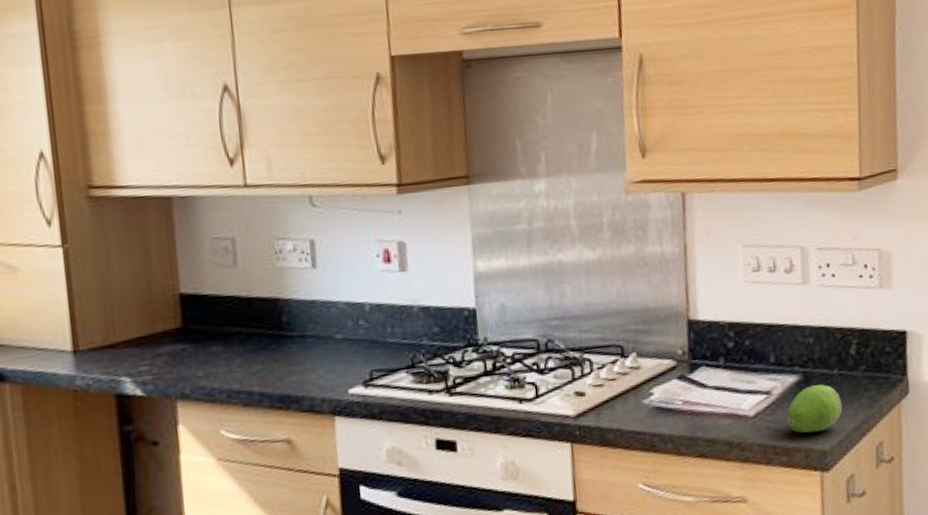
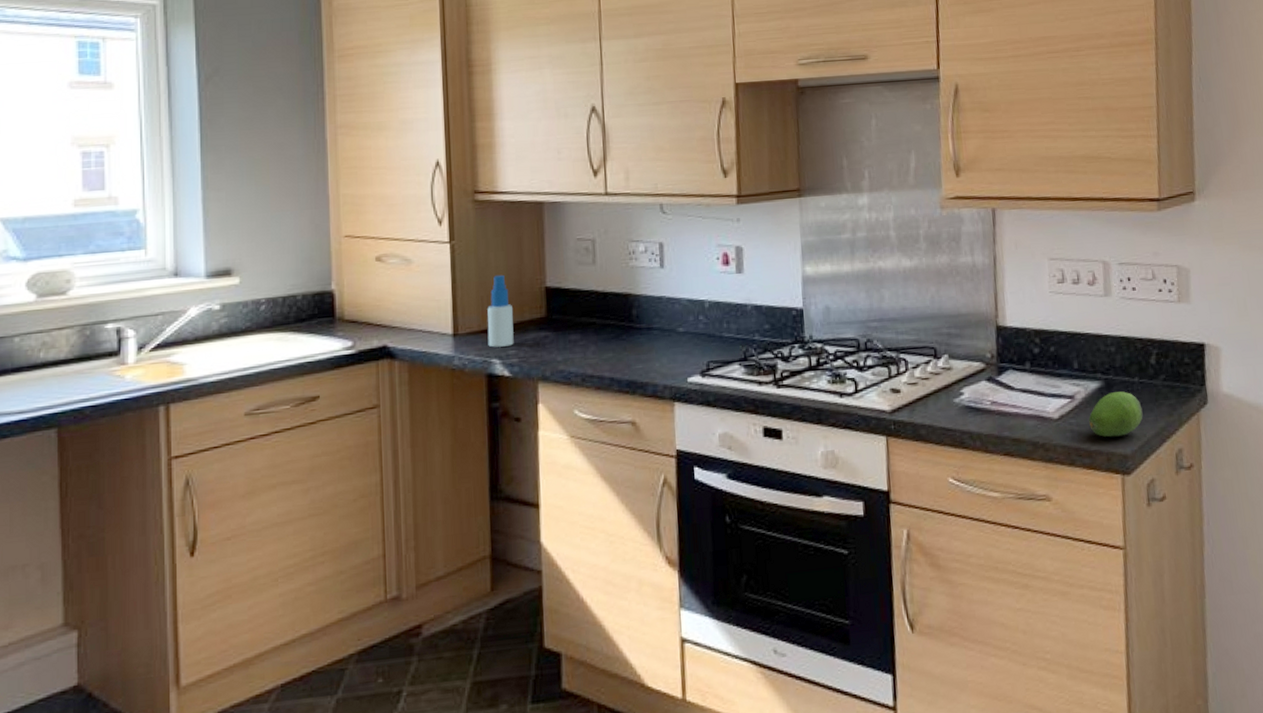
spray bottle: none [112,281,146,364] -> present [487,274,514,348]

